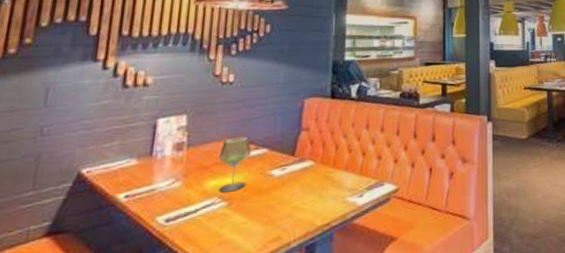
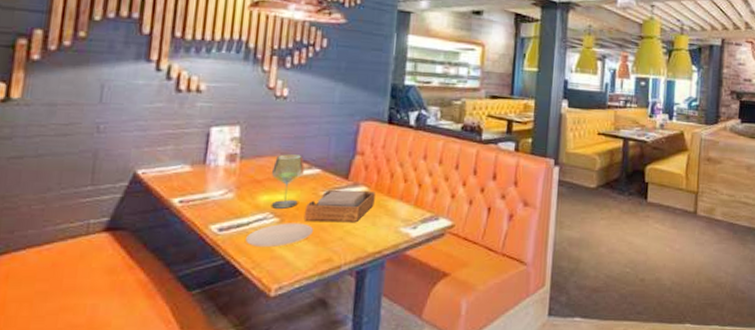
plate: none [193,204,261,235] -> present [246,223,313,248]
napkin holder: none [252,164,322,201] -> present [304,189,375,223]

